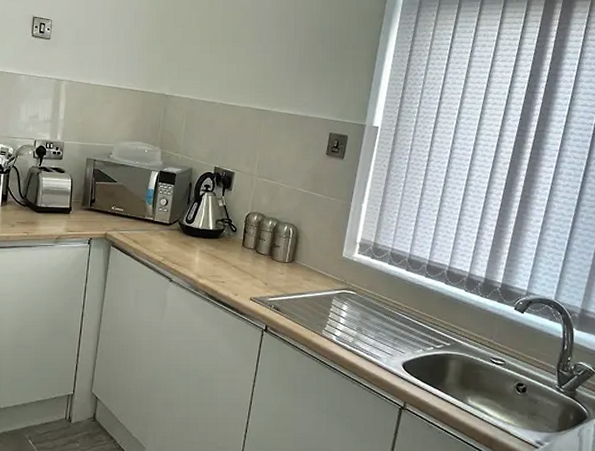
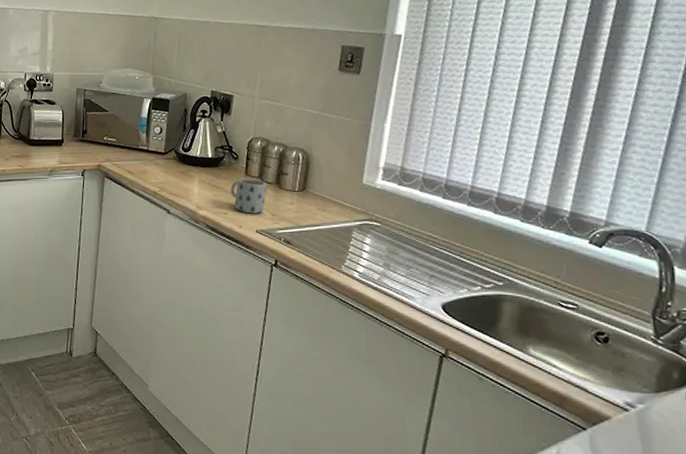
mug: none [228,249,262,283] -> present [230,177,268,214]

